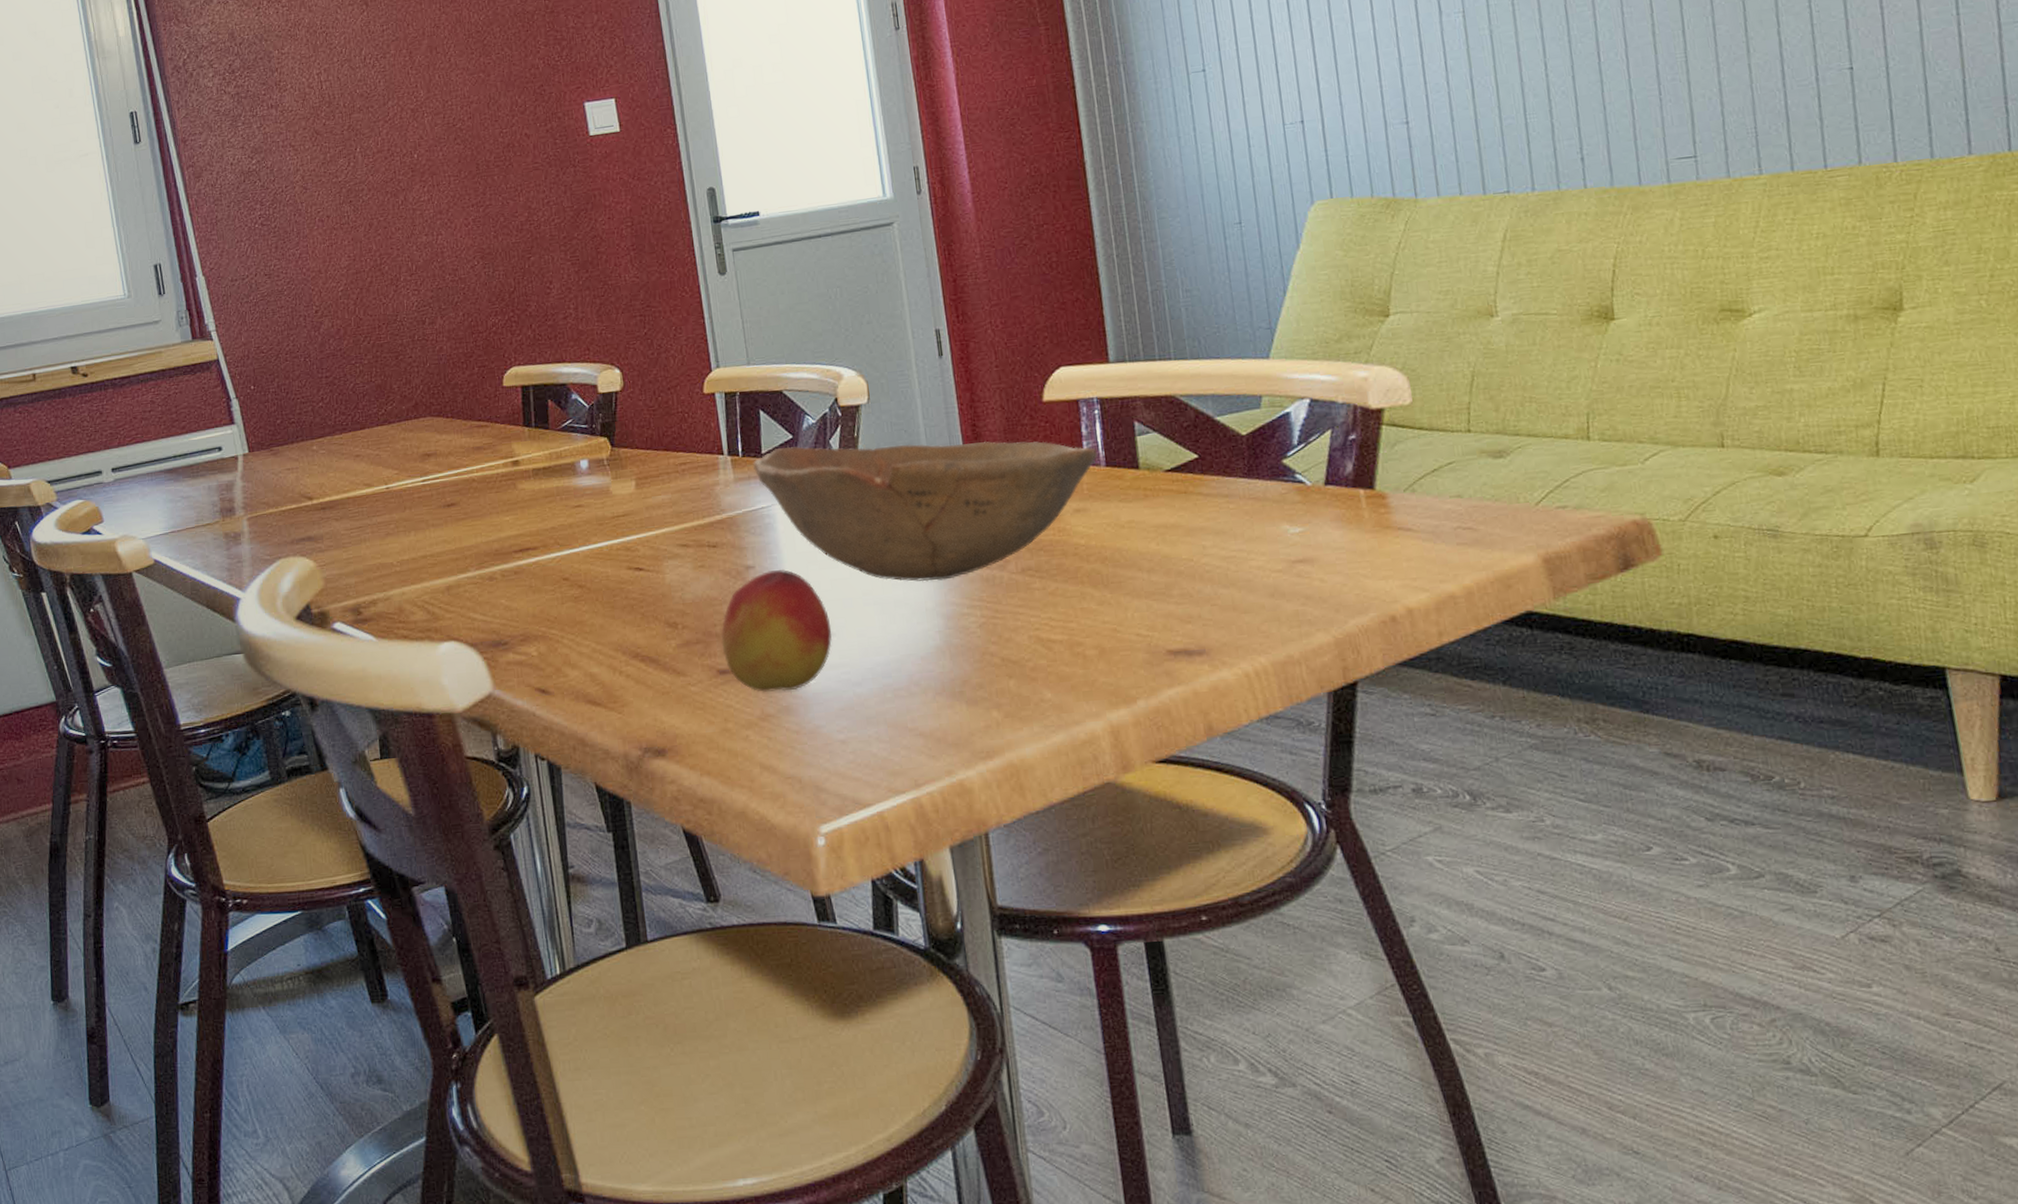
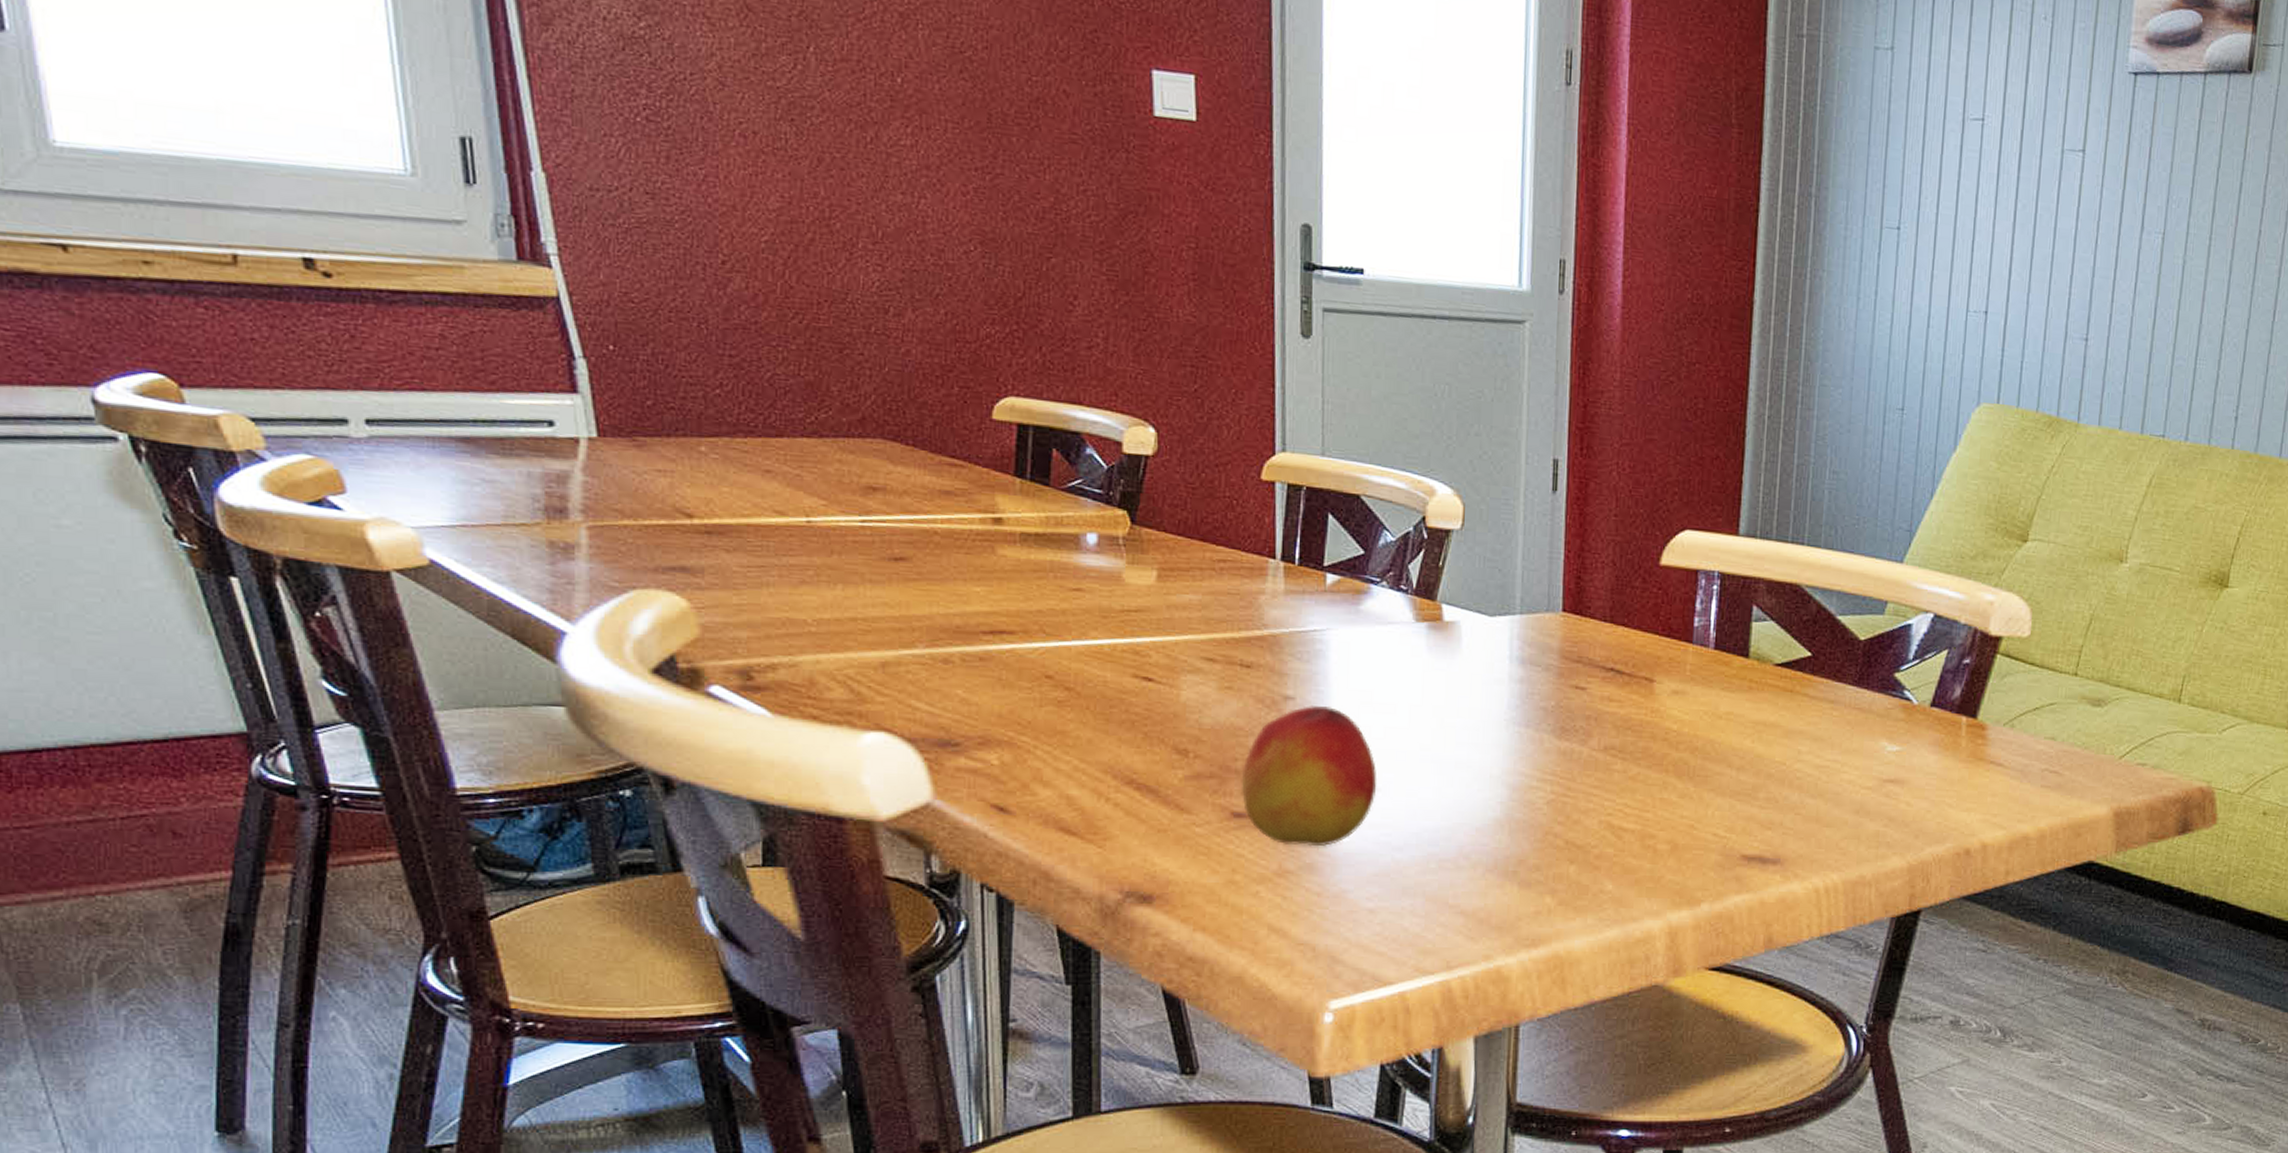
bowl: present [753,441,1098,582] -> none [1311,563,1709,747]

